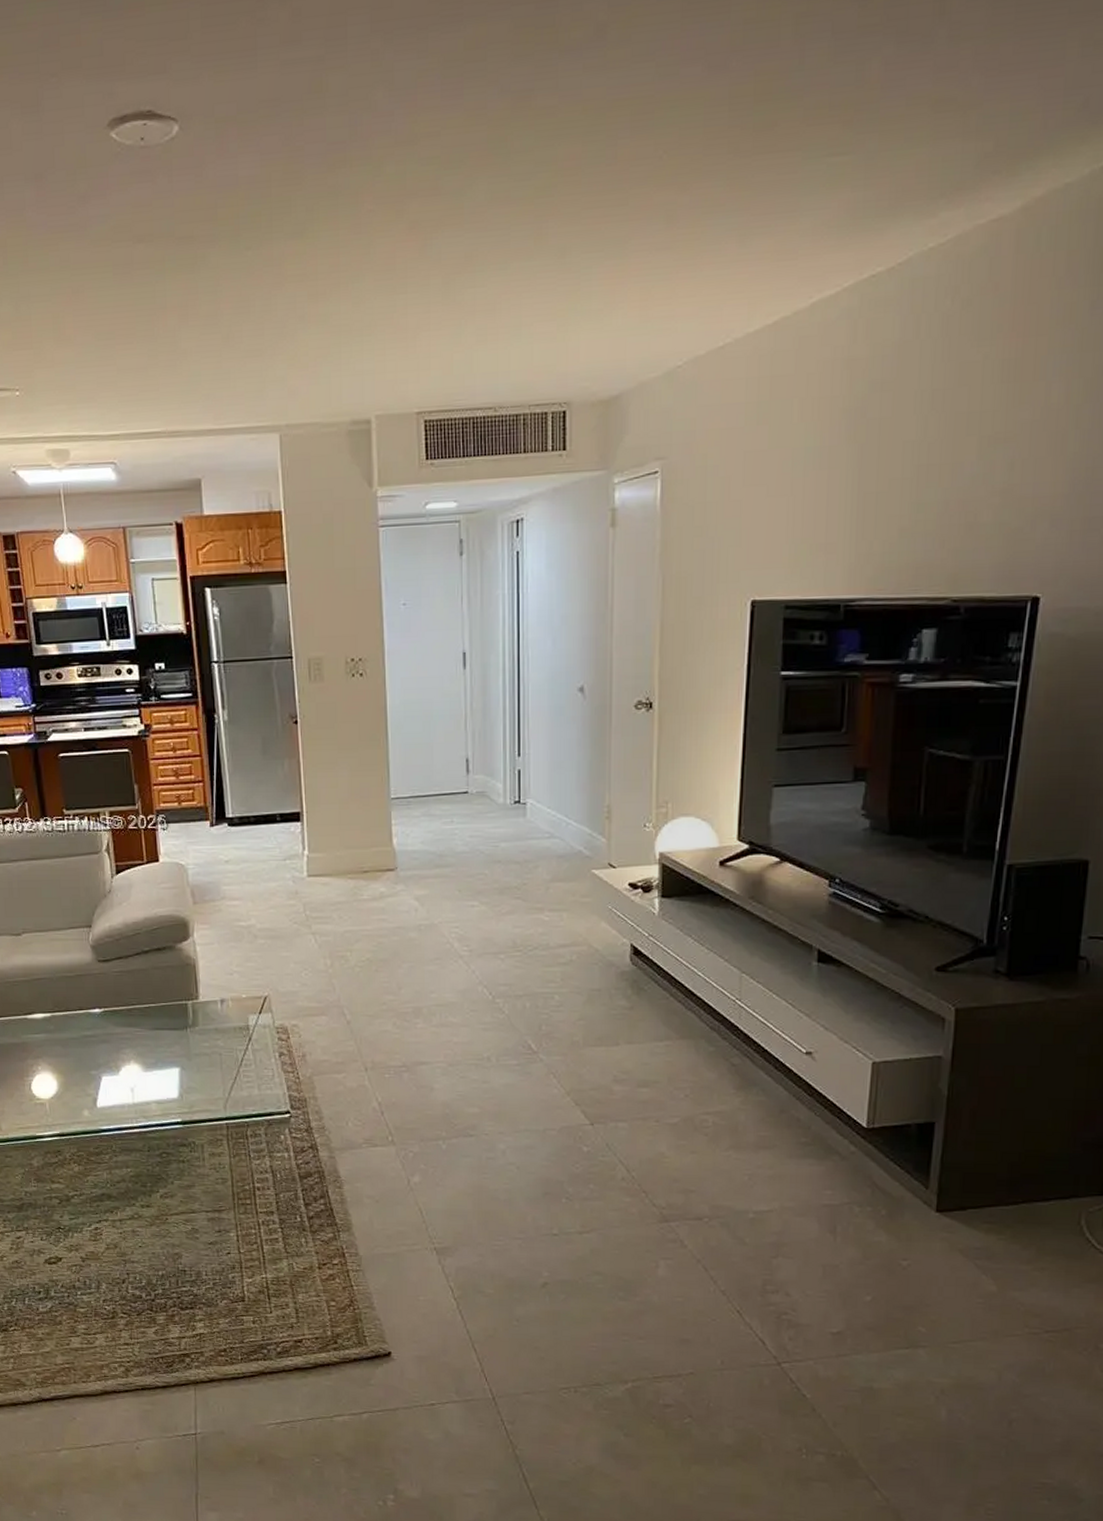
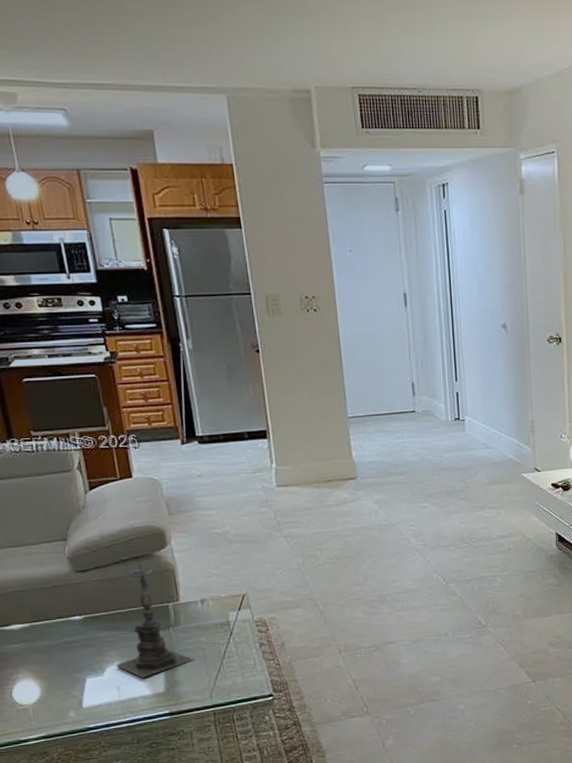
candle holder: none [130,948,211,1081] -> present [115,556,196,678]

